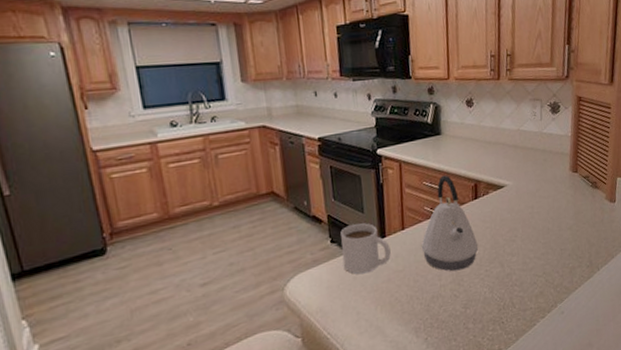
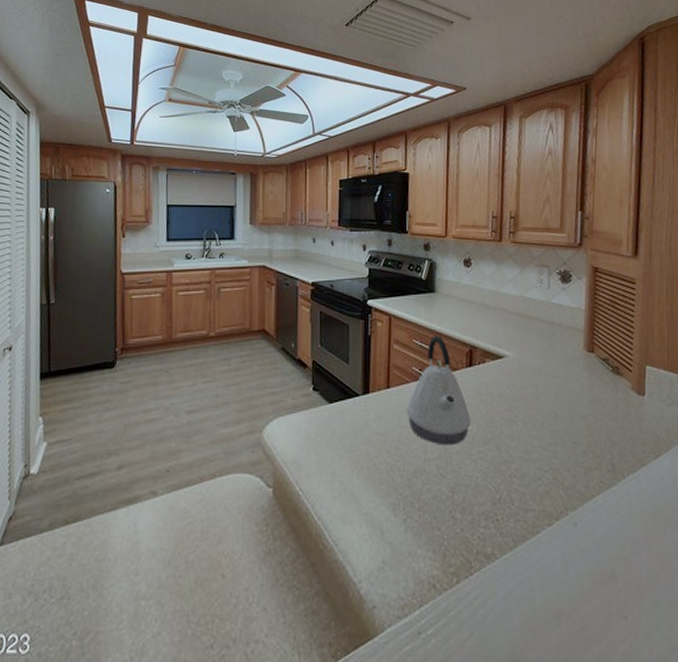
mug: present [340,223,391,275] -> none [322,373,373,430]

